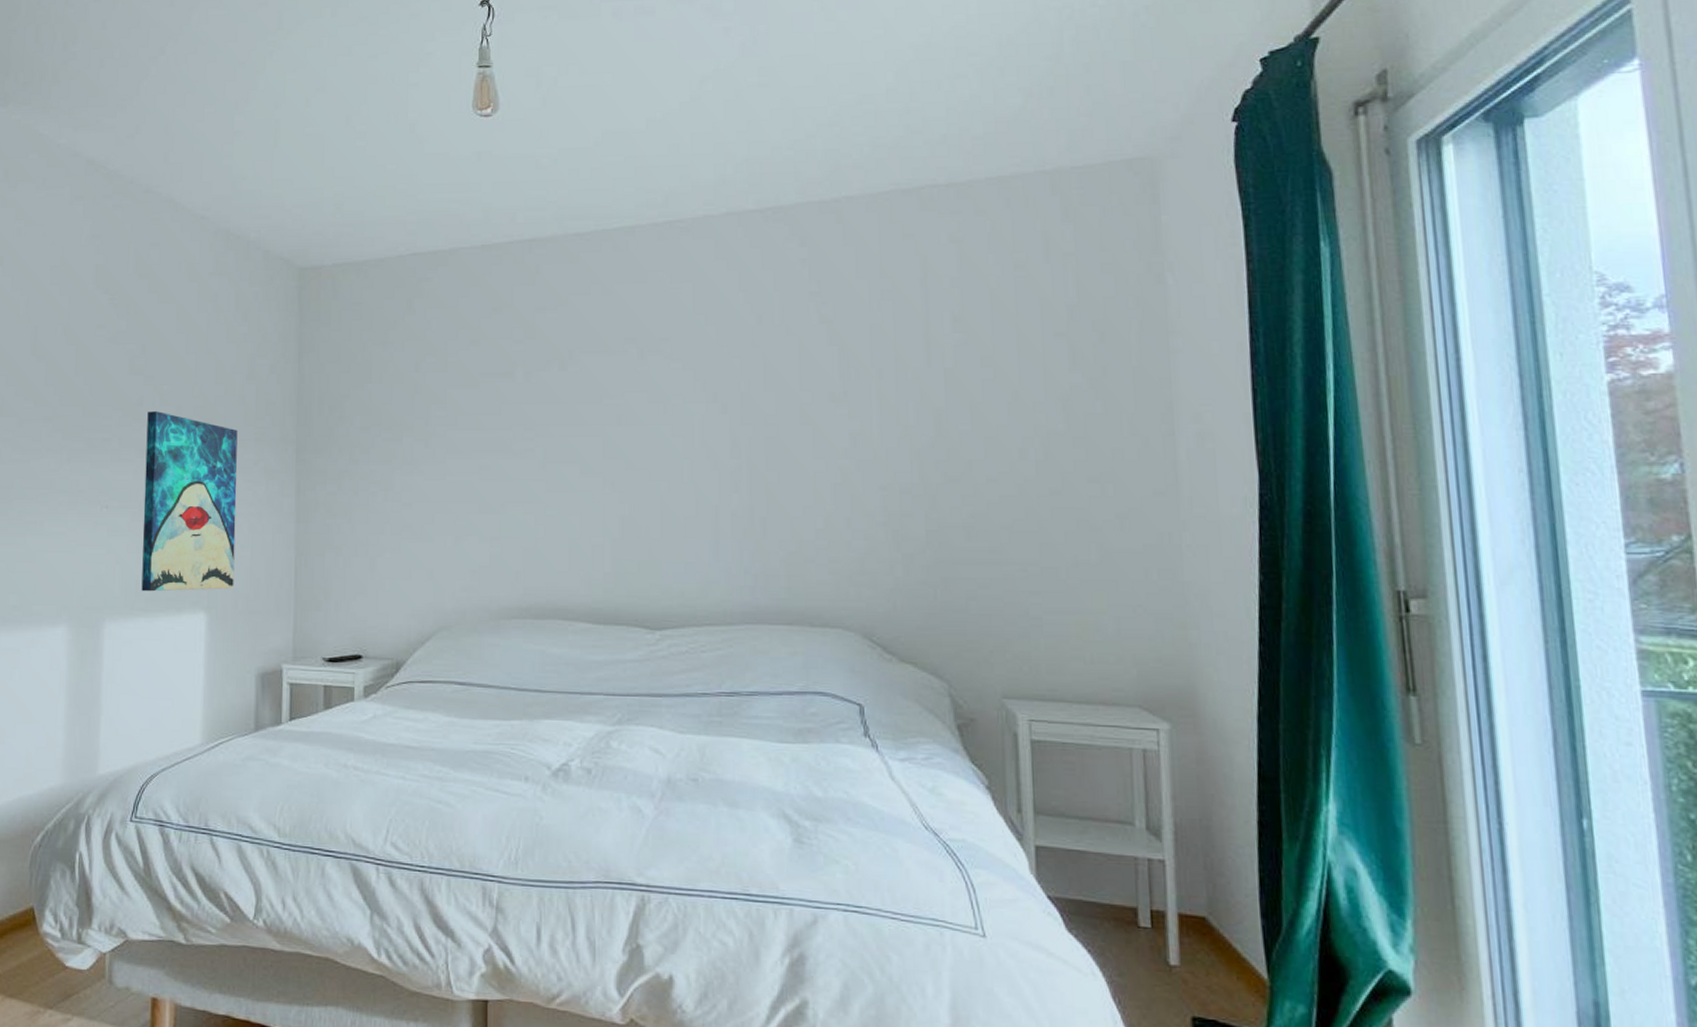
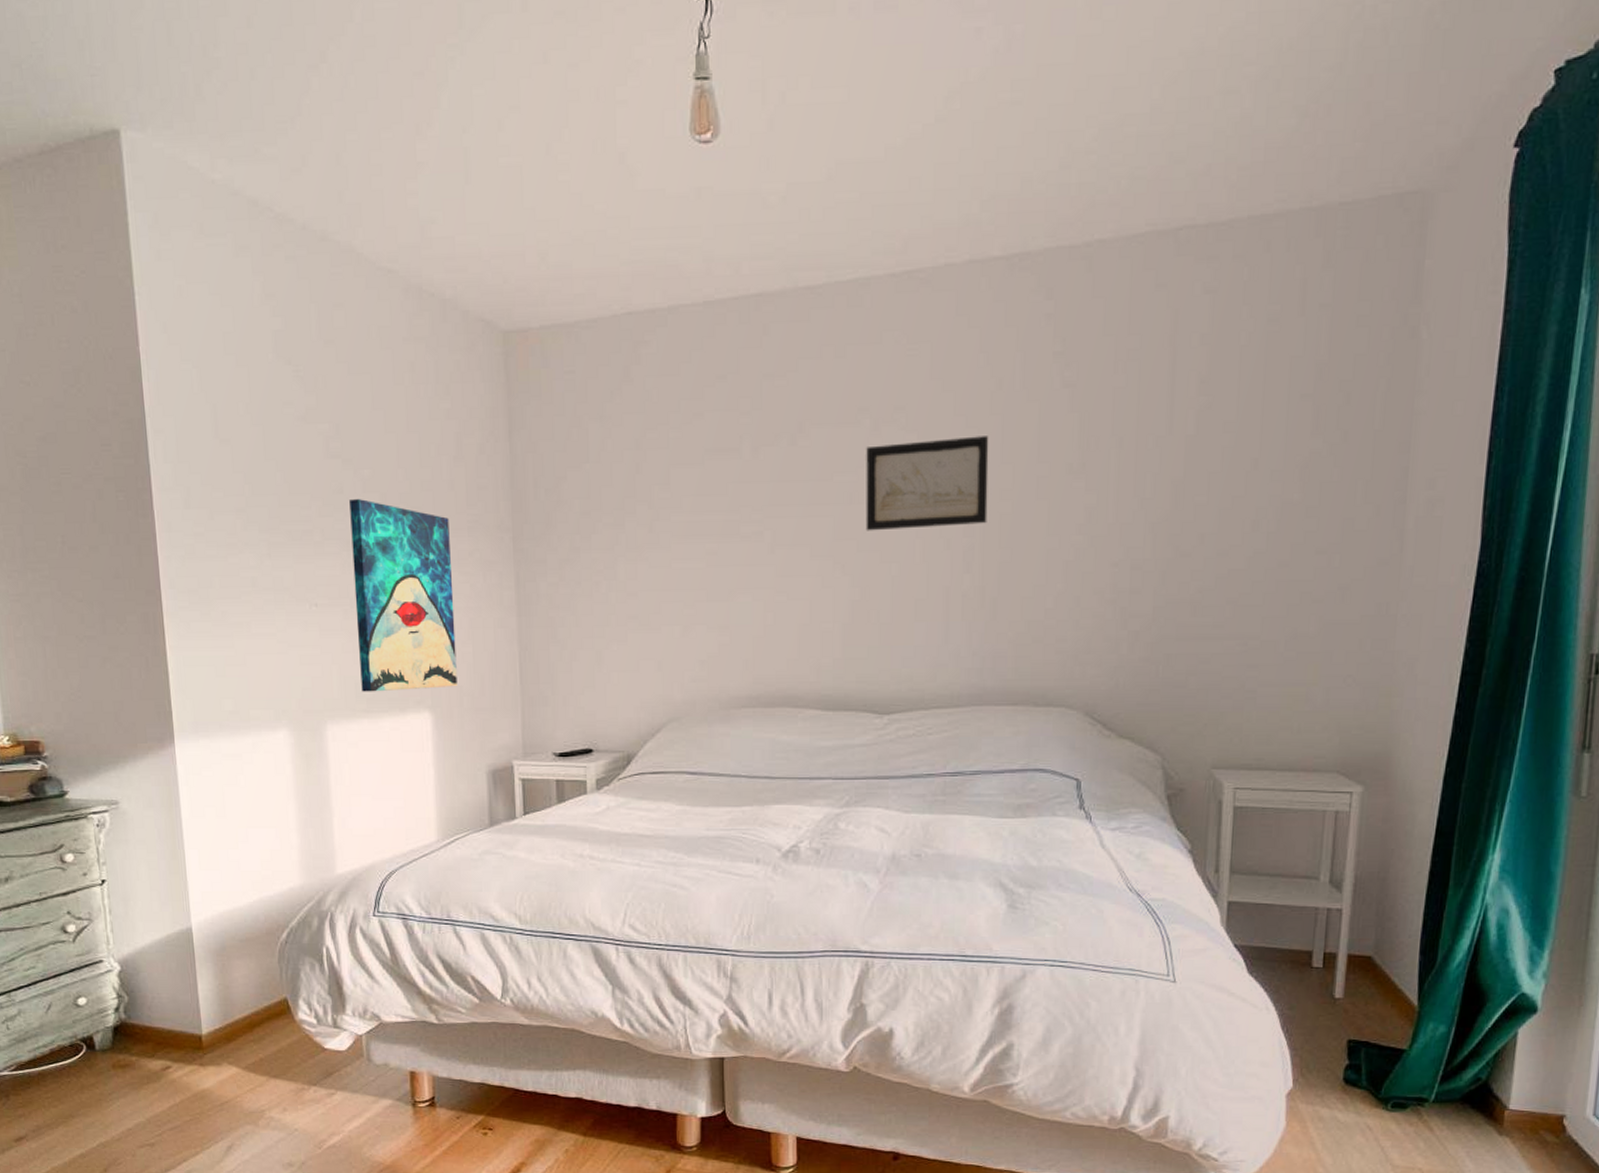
wall art: none [633,365,753,451] -> present [865,436,989,531]

